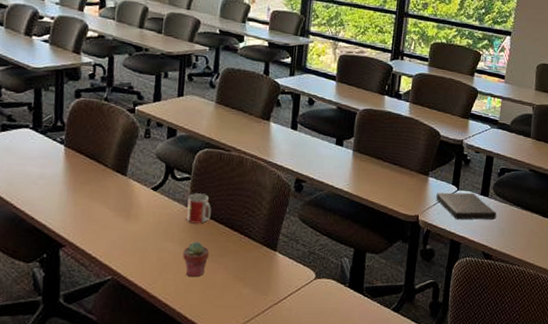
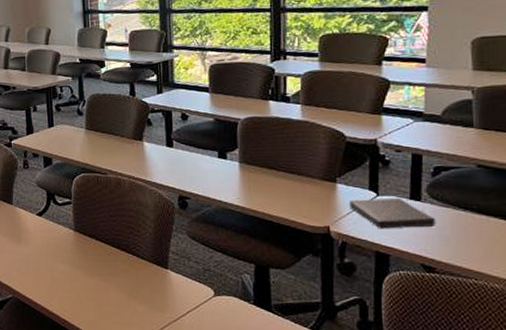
potted succulent: present [183,241,210,278] -> none [74,261,100,296]
mug: present [185,193,212,224] -> none [71,216,96,245]

